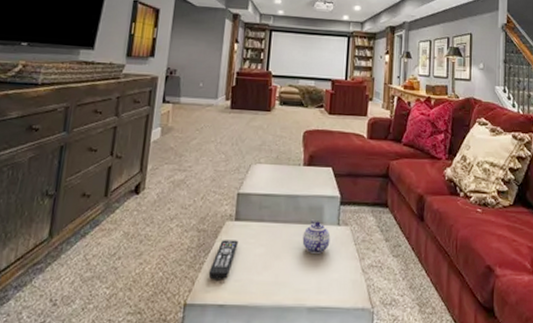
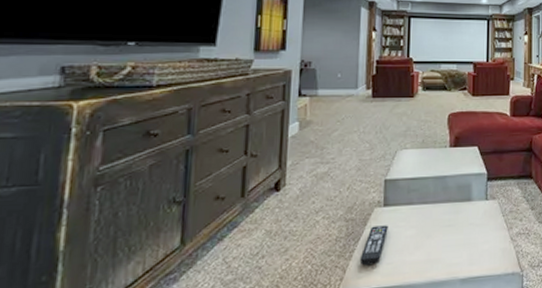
teapot: present [302,219,331,254] -> none [452,197,479,229]

